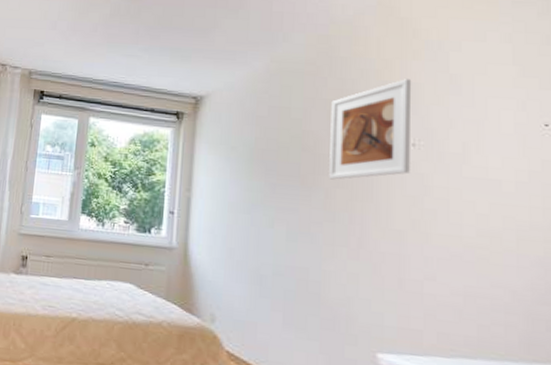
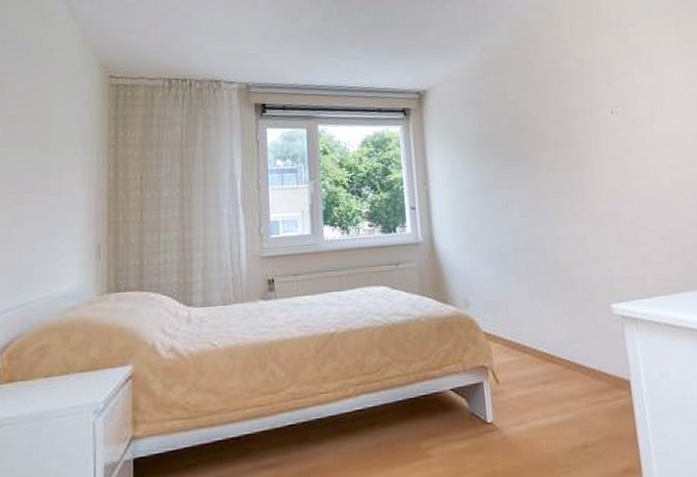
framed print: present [329,79,412,180] -> none [540,54,613,154]

